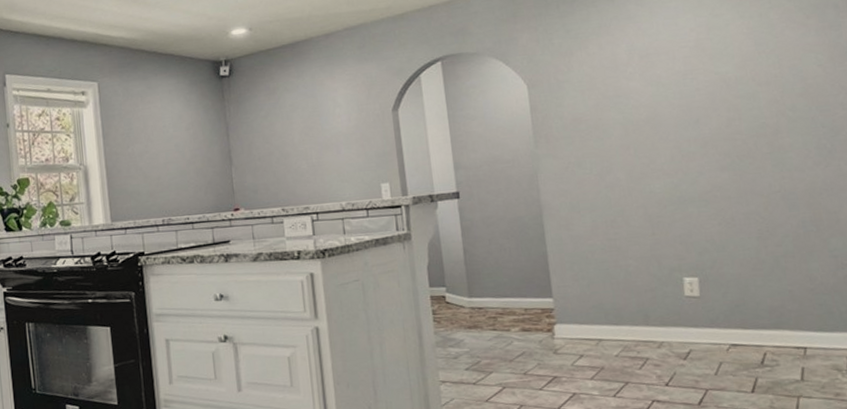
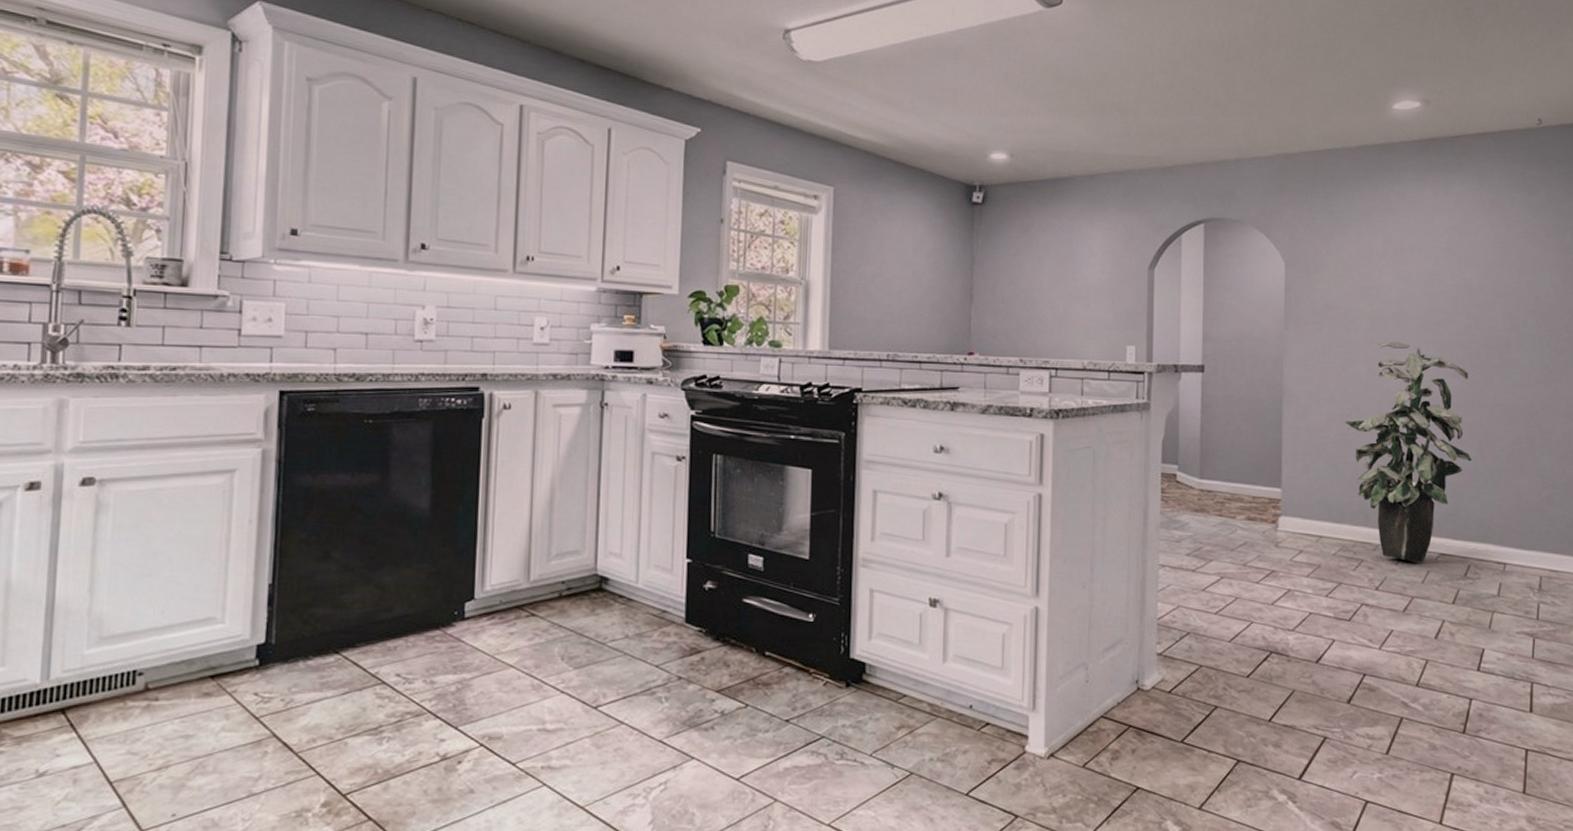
indoor plant: none [609,144,754,355] -> present [1344,341,1472,562]

